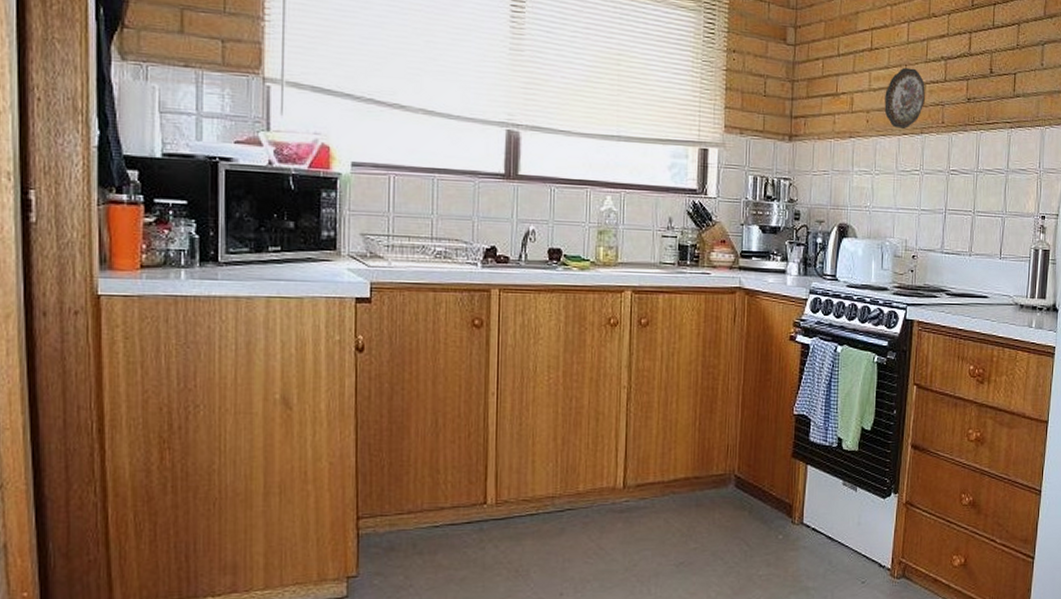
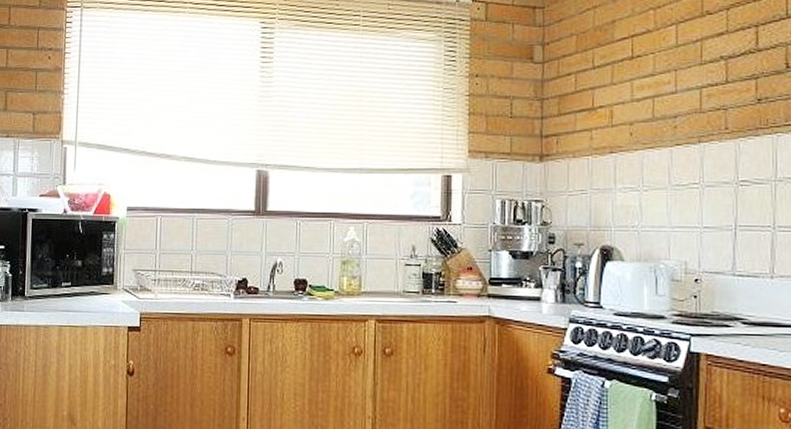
decorative plate: present [884,67,925,130] -> none [651,72,701,140]

